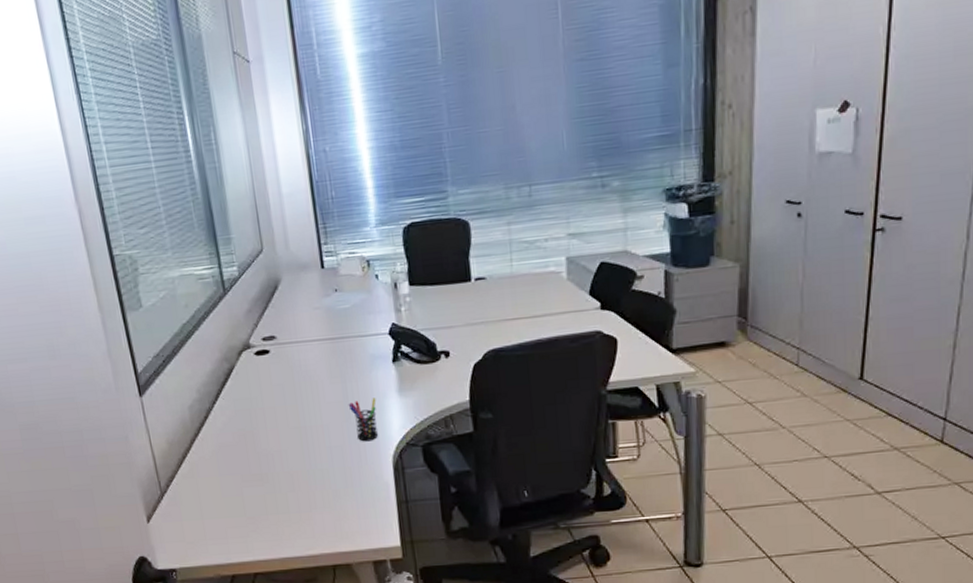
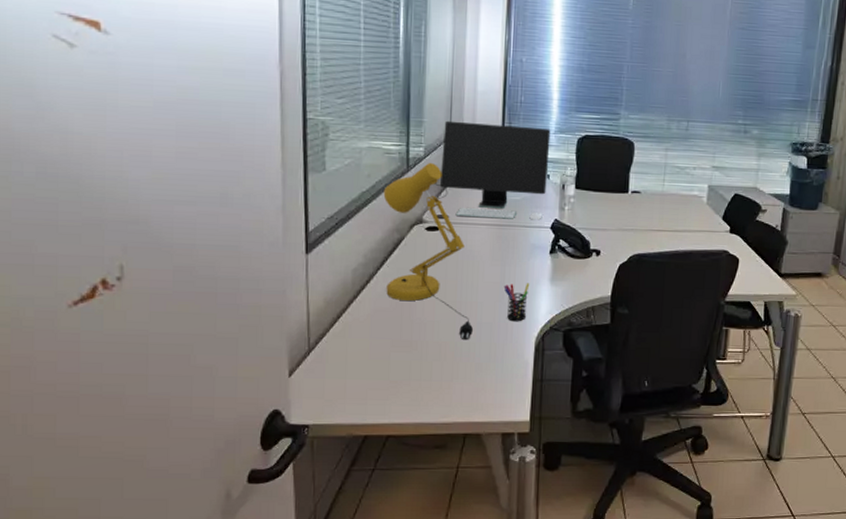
desk lamp: none [204,282,324,468] -> present [383,163,473,341]
computer monitor: none [254,223,378,335] -> present [440,120,551,221]

